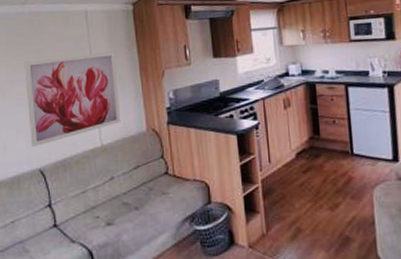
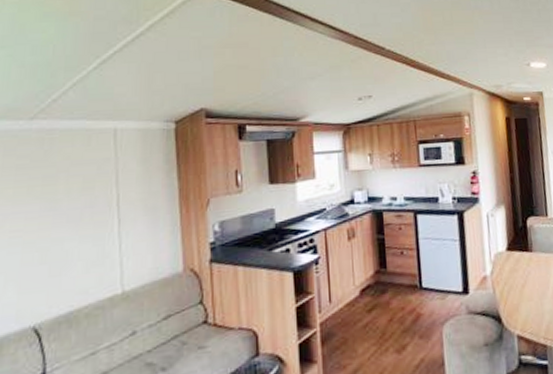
wall art: present [24,52,121,148] -> none [23,177,151,300]

